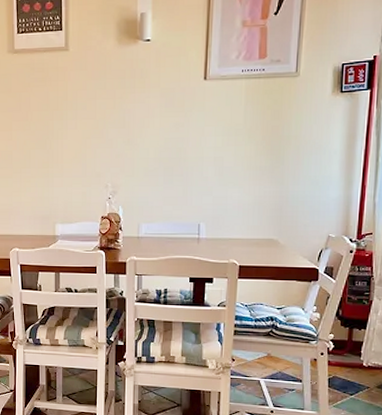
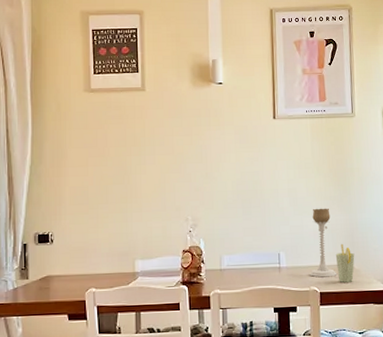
candle holder: none [230,178,260,251] -> present [309,208,338,278]
cup: none [259,217,282,257] -> present [335,243,355,283]

